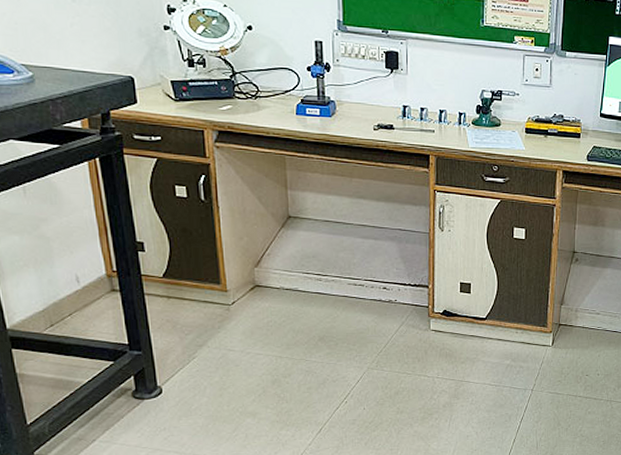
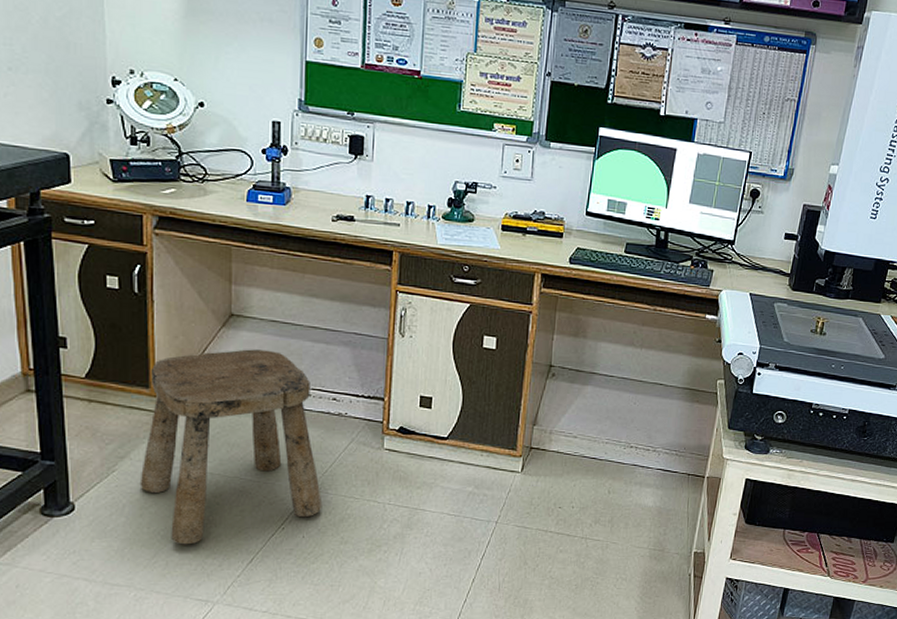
stool: none [217,247,379,420] -> present [139,349,323,545]

